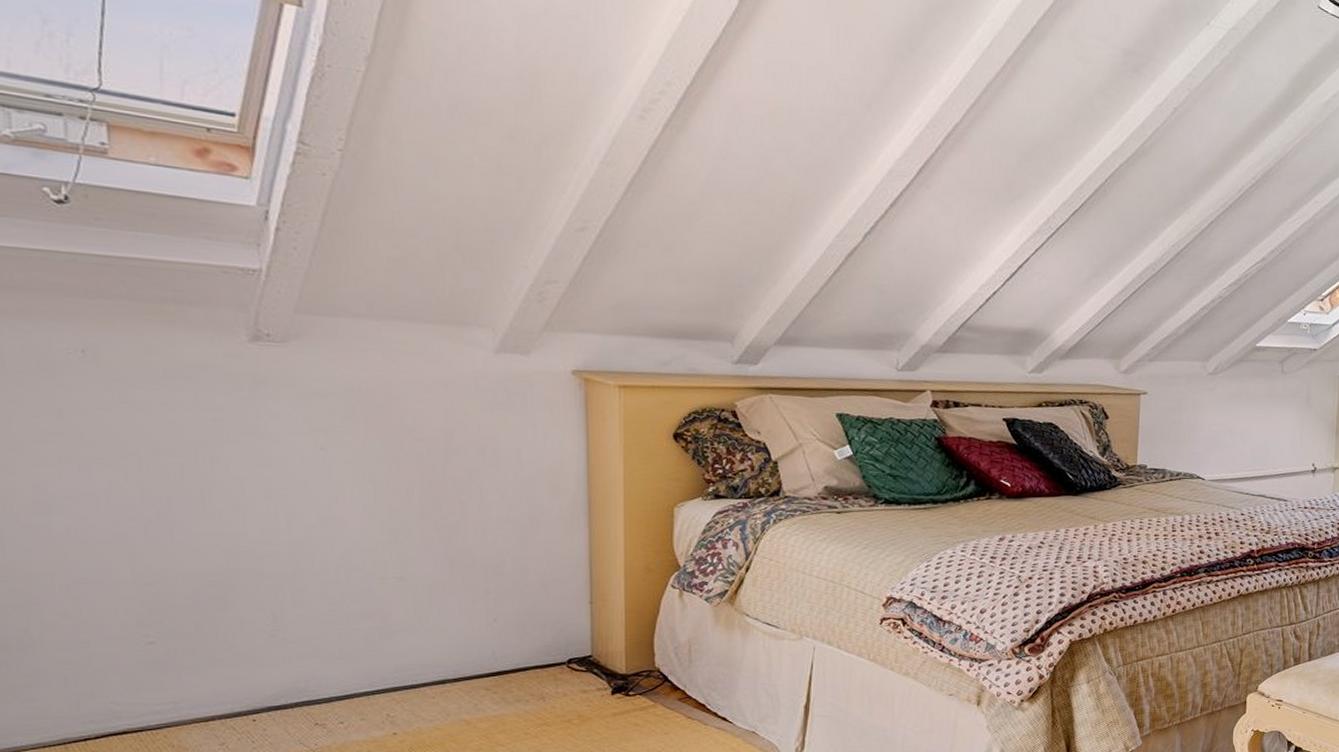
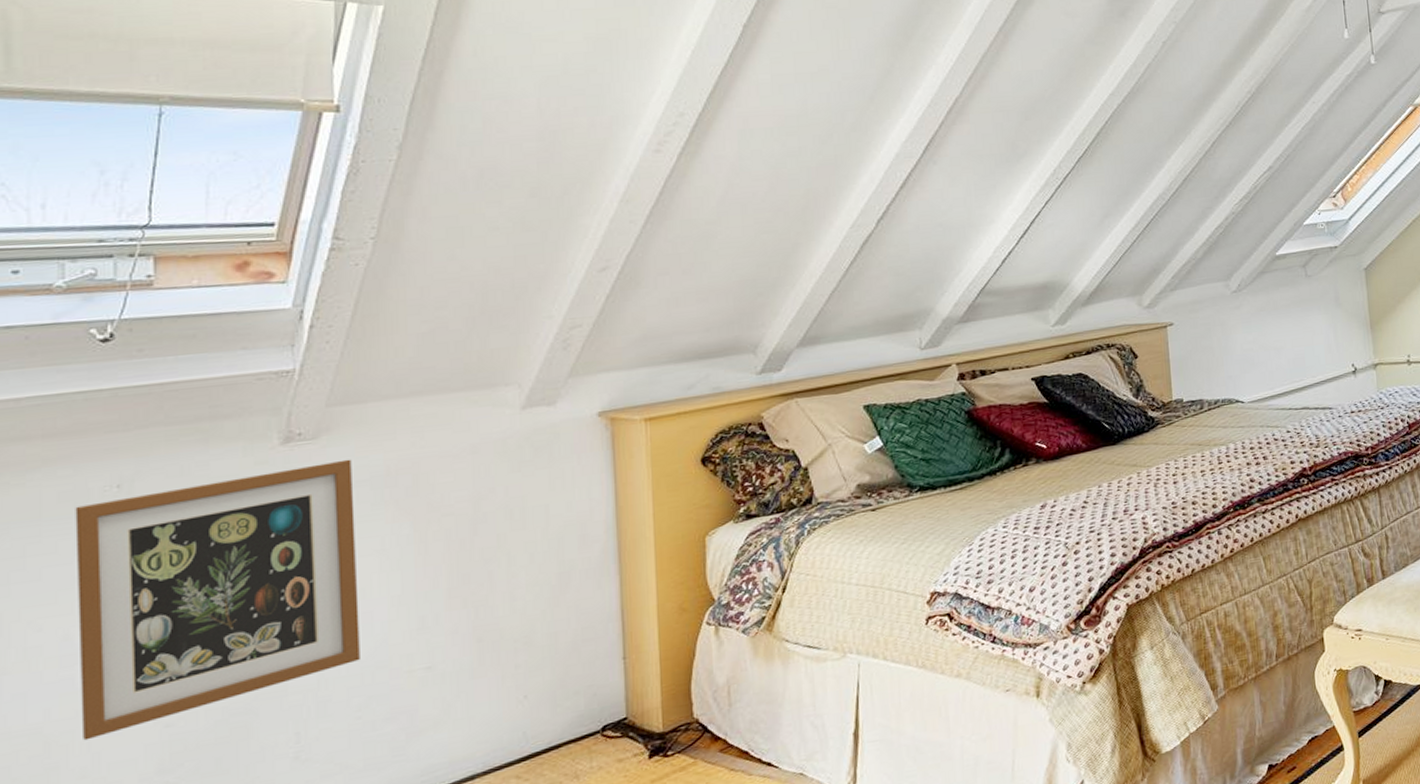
wall art: none [39,363,334,584] -> present [75,459,360,741]

